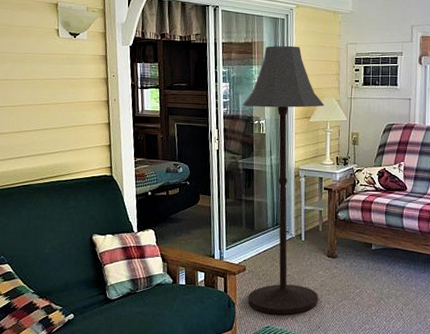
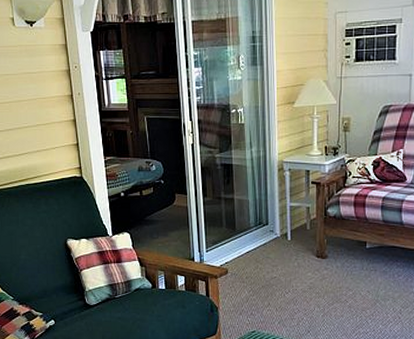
floor lamp: present [242,45,324,315] -> none [217,19,310,319]

